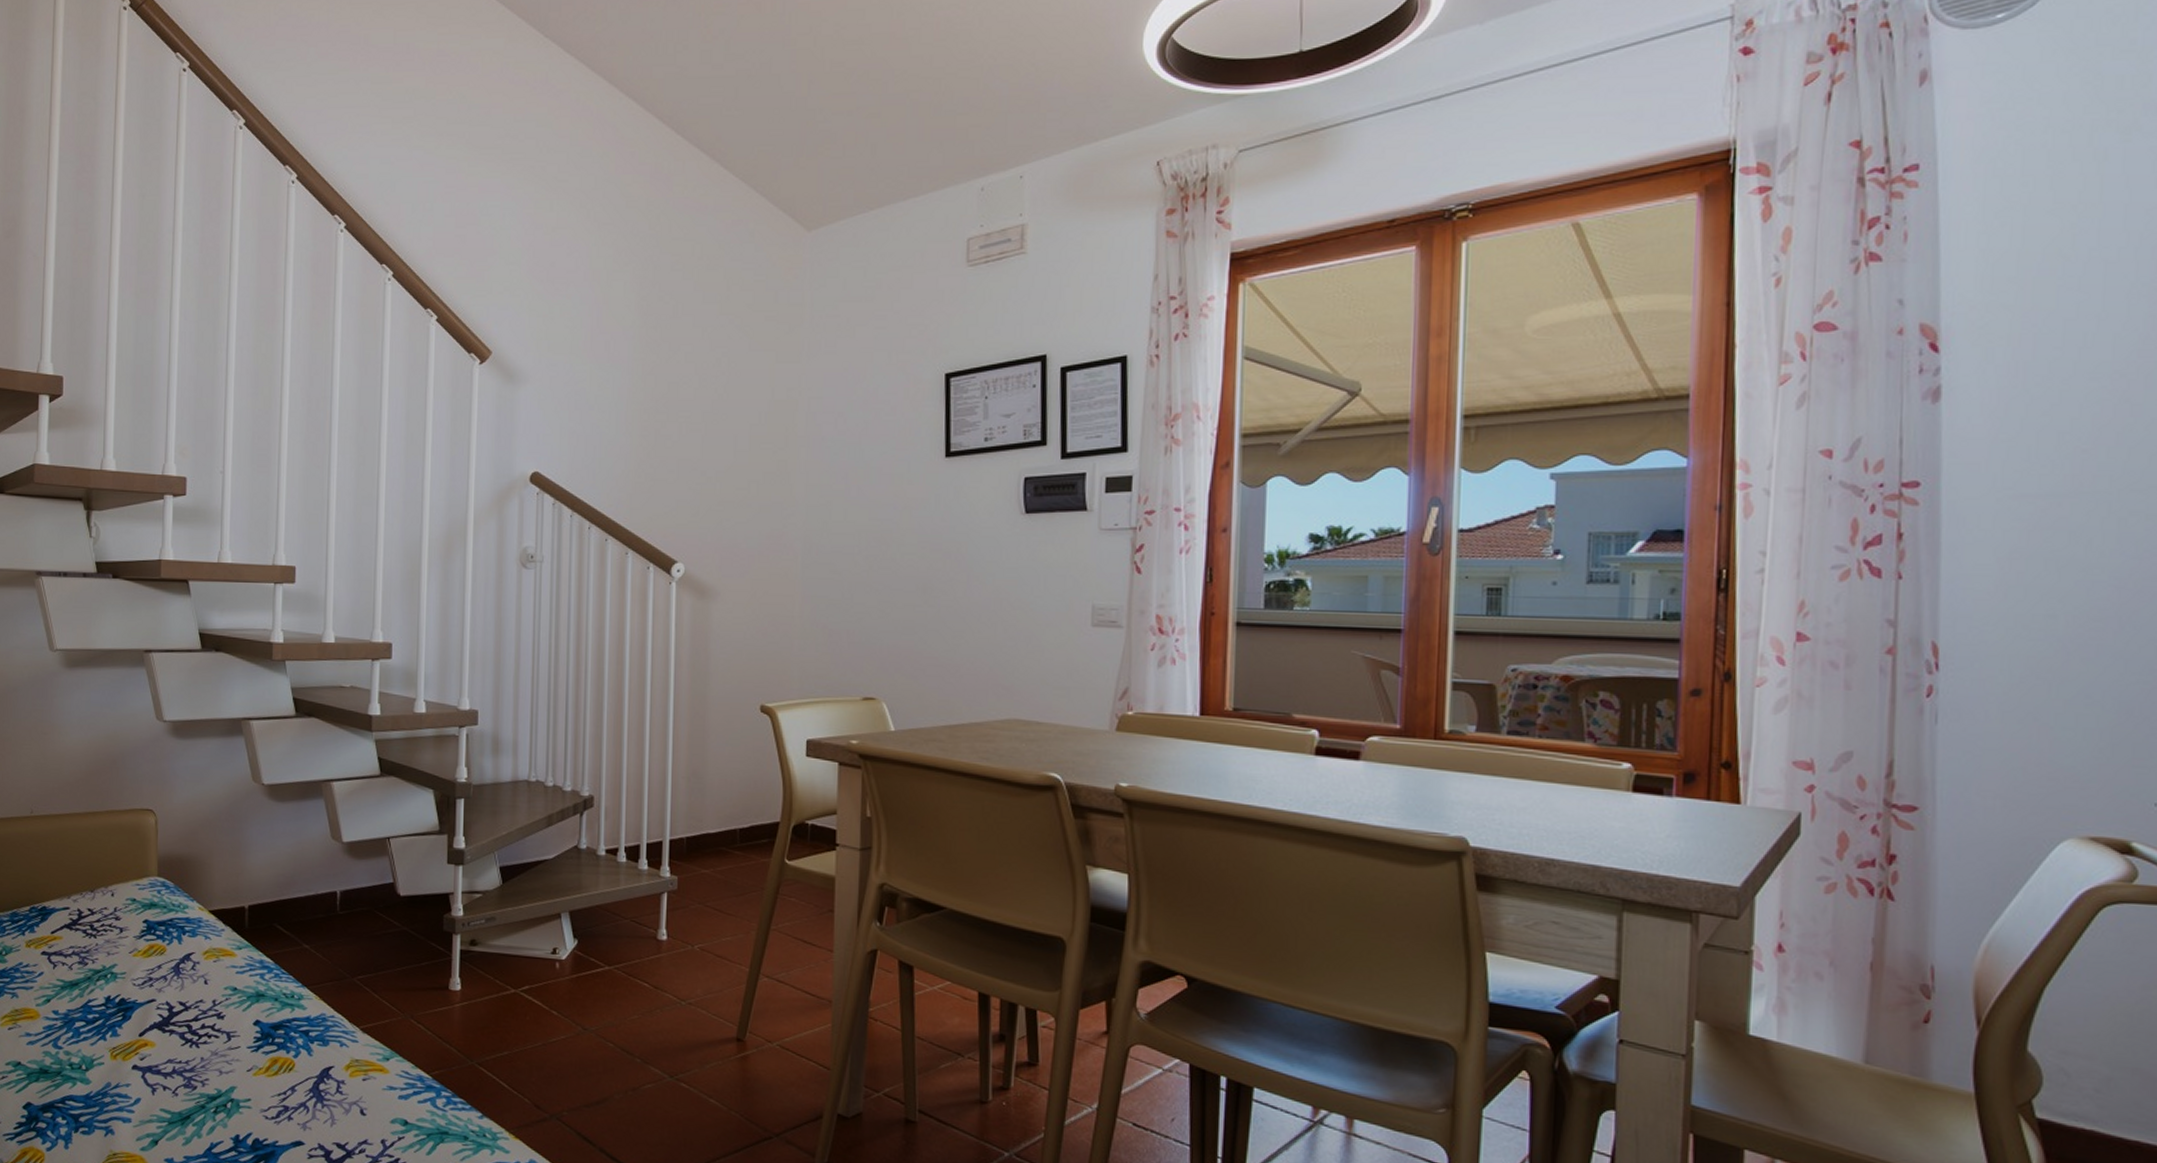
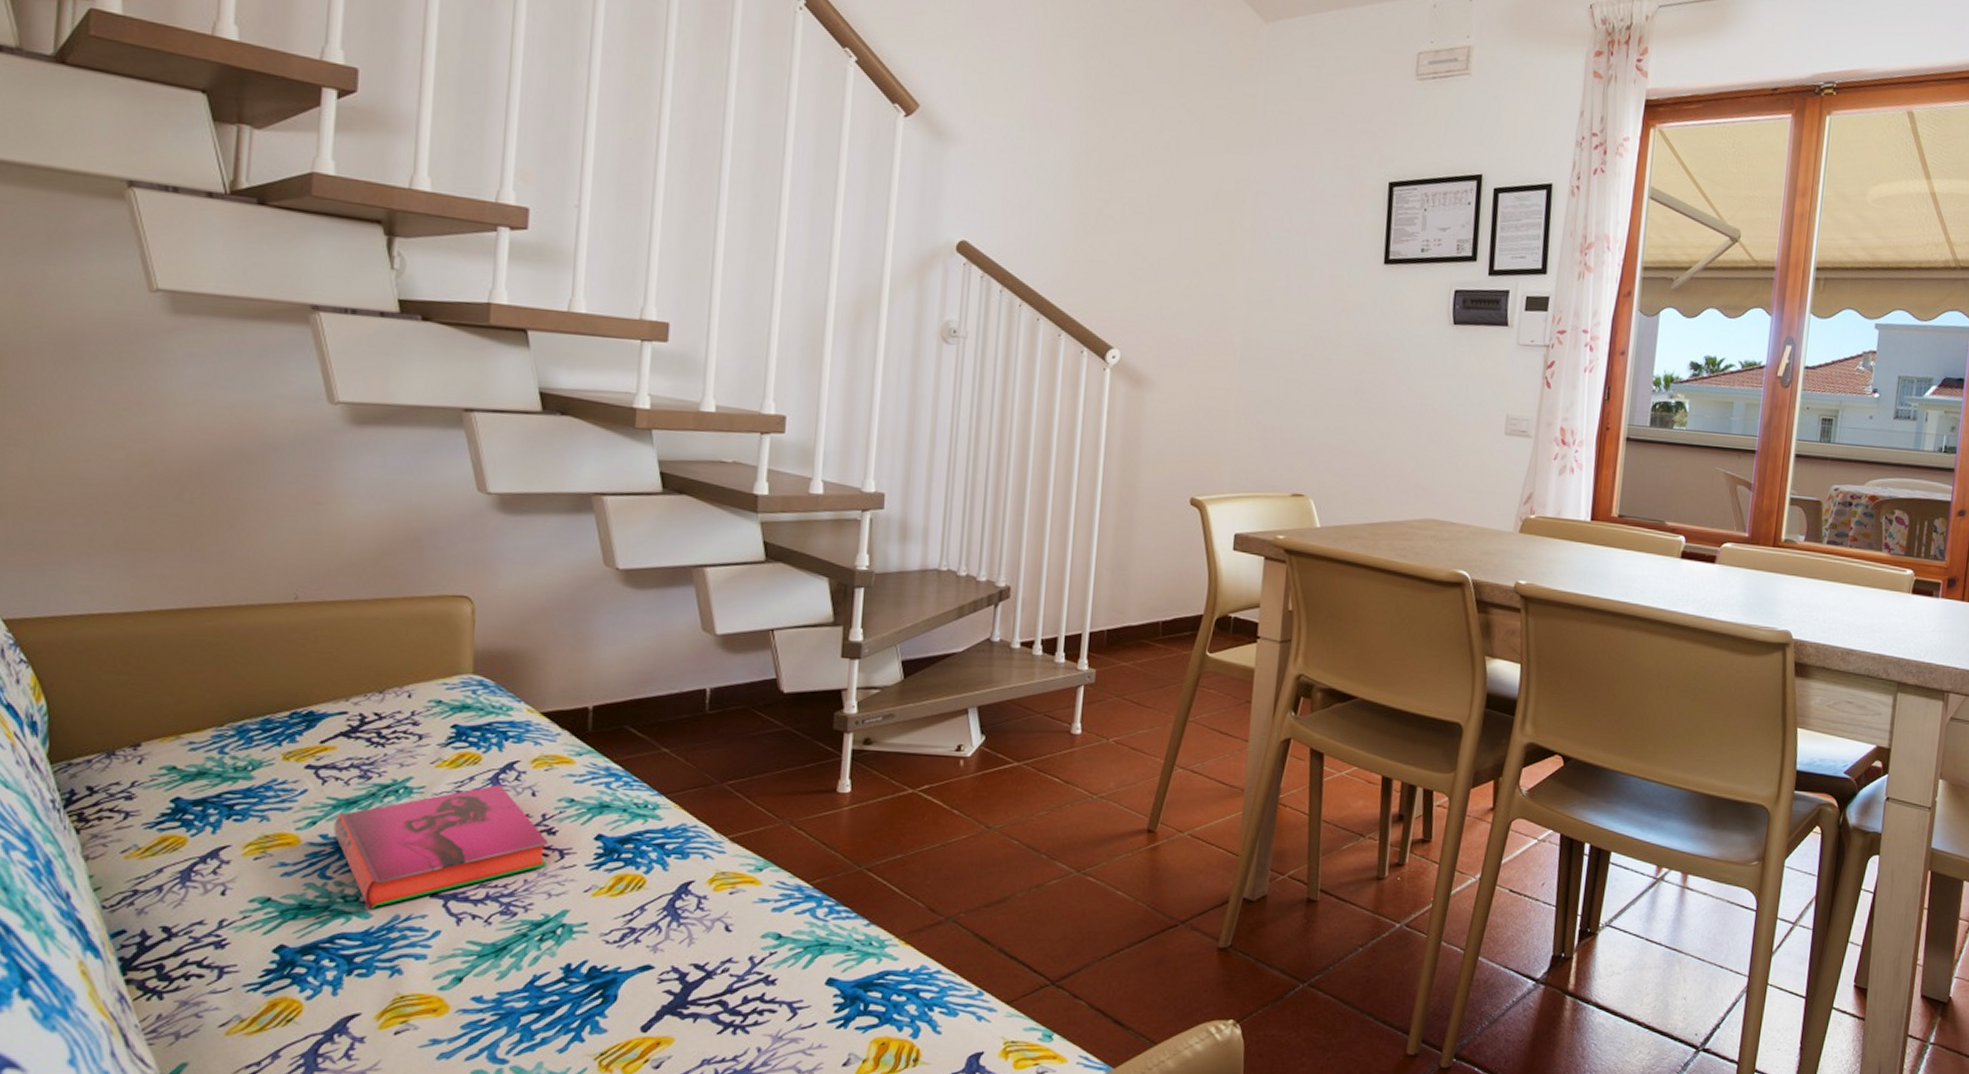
hardback book: none [62,973,219,1077] -> present [334,784,550,910]

